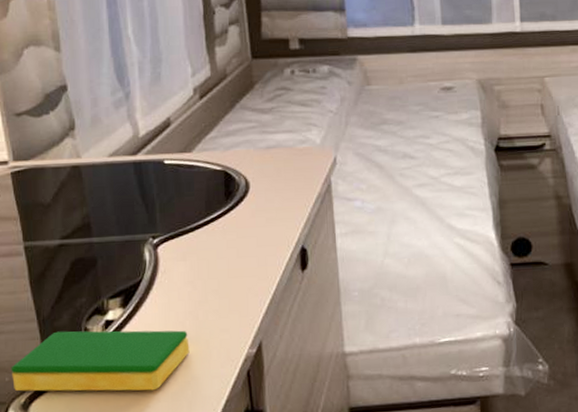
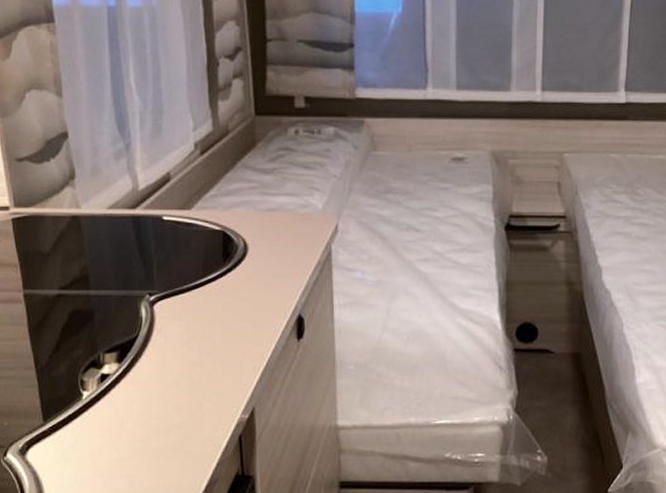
dish sponge: present [11,330,190,392] -> none [9,381,183,447]

